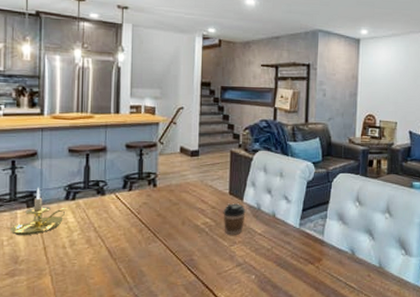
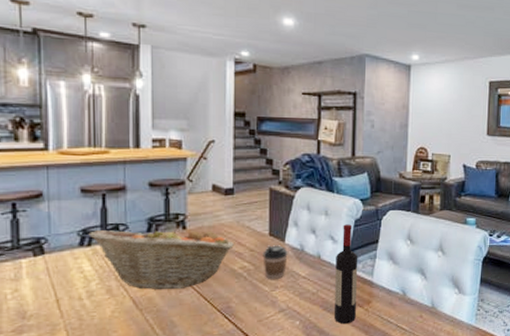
candle holder: present [10,187,69,236] -> none [14,232,84,288]
fruit basket: none [73,182,198,242] -> present [88,224,234,290]
wine bottle: none [287,185,310,280] -> present [335,224,358,324]

